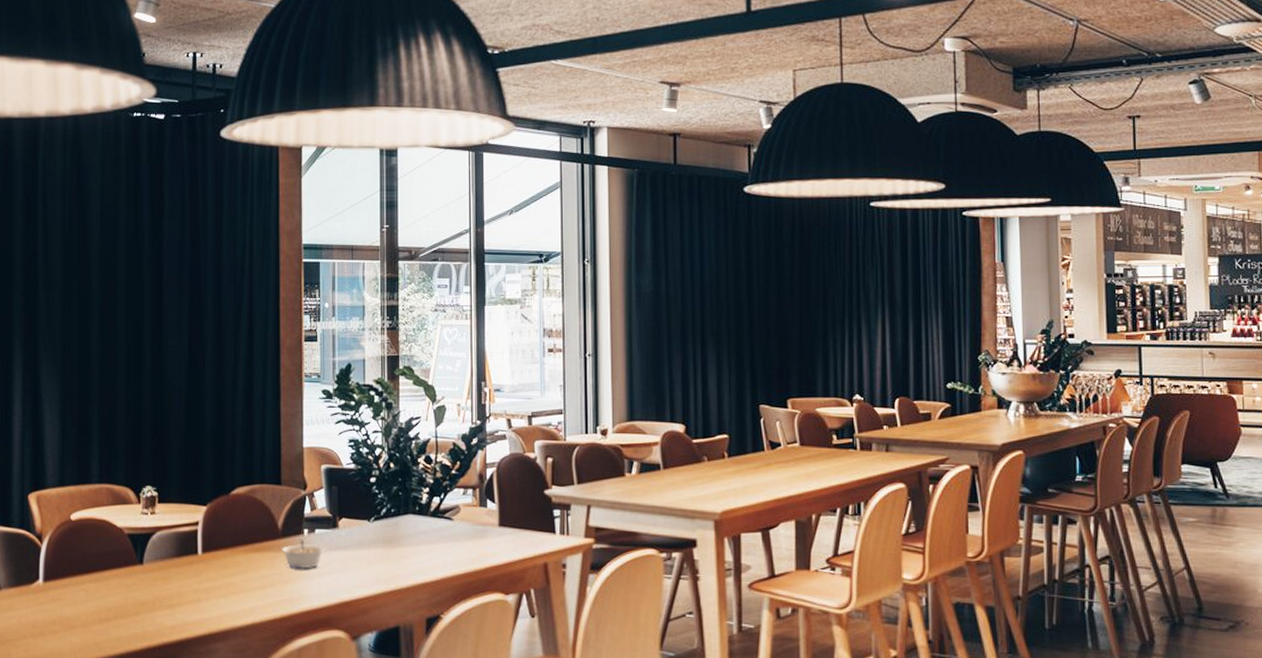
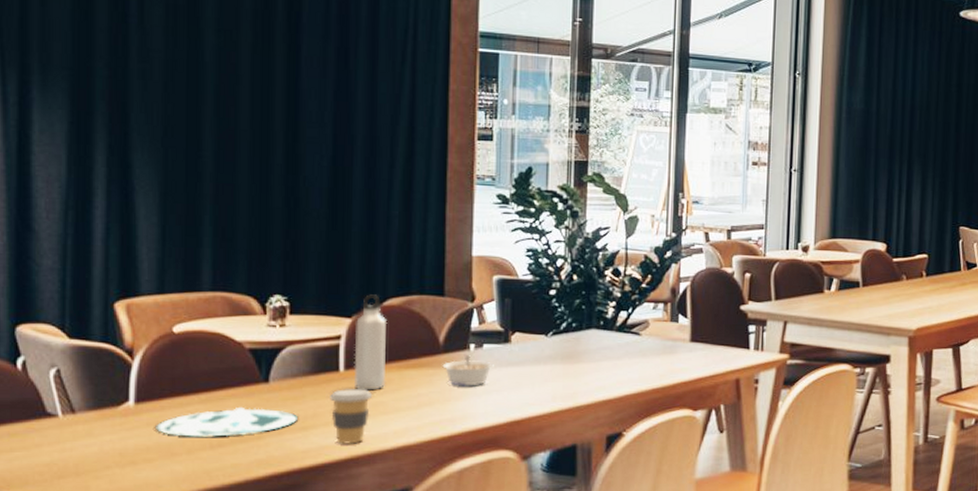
plate: none [59,585,167,613] -> present [155,406,299,437]
coffee cup: none [191,569,224,621] -> present [330,388,372,444]
water bottle: none [209,484,236,572] -> present [353,294,388,391]

